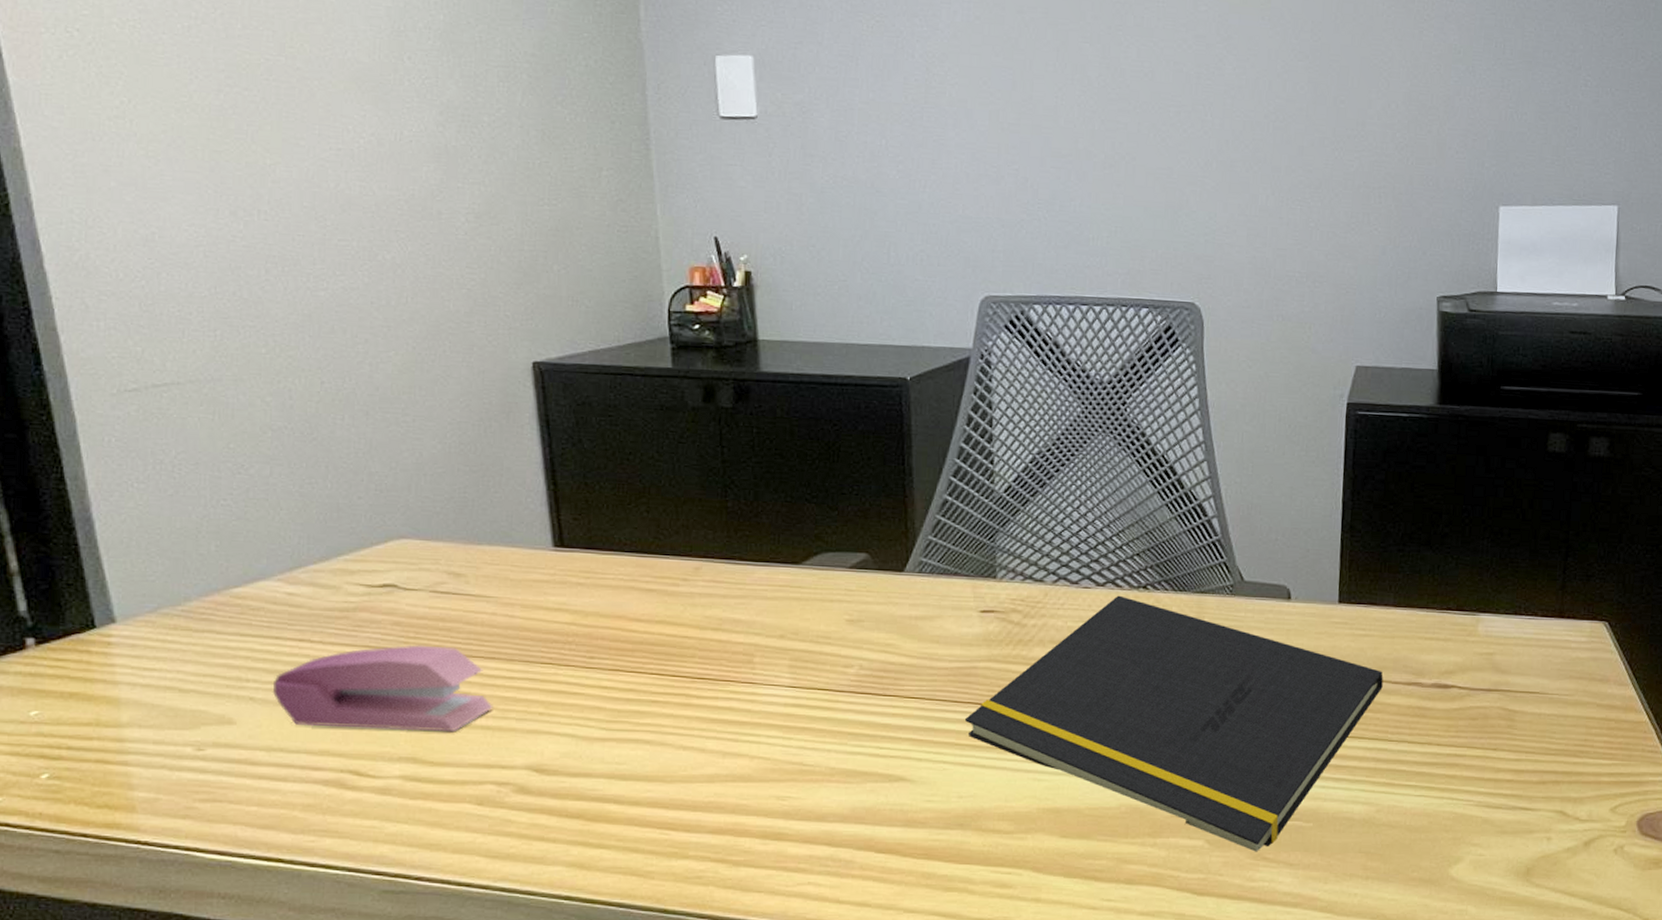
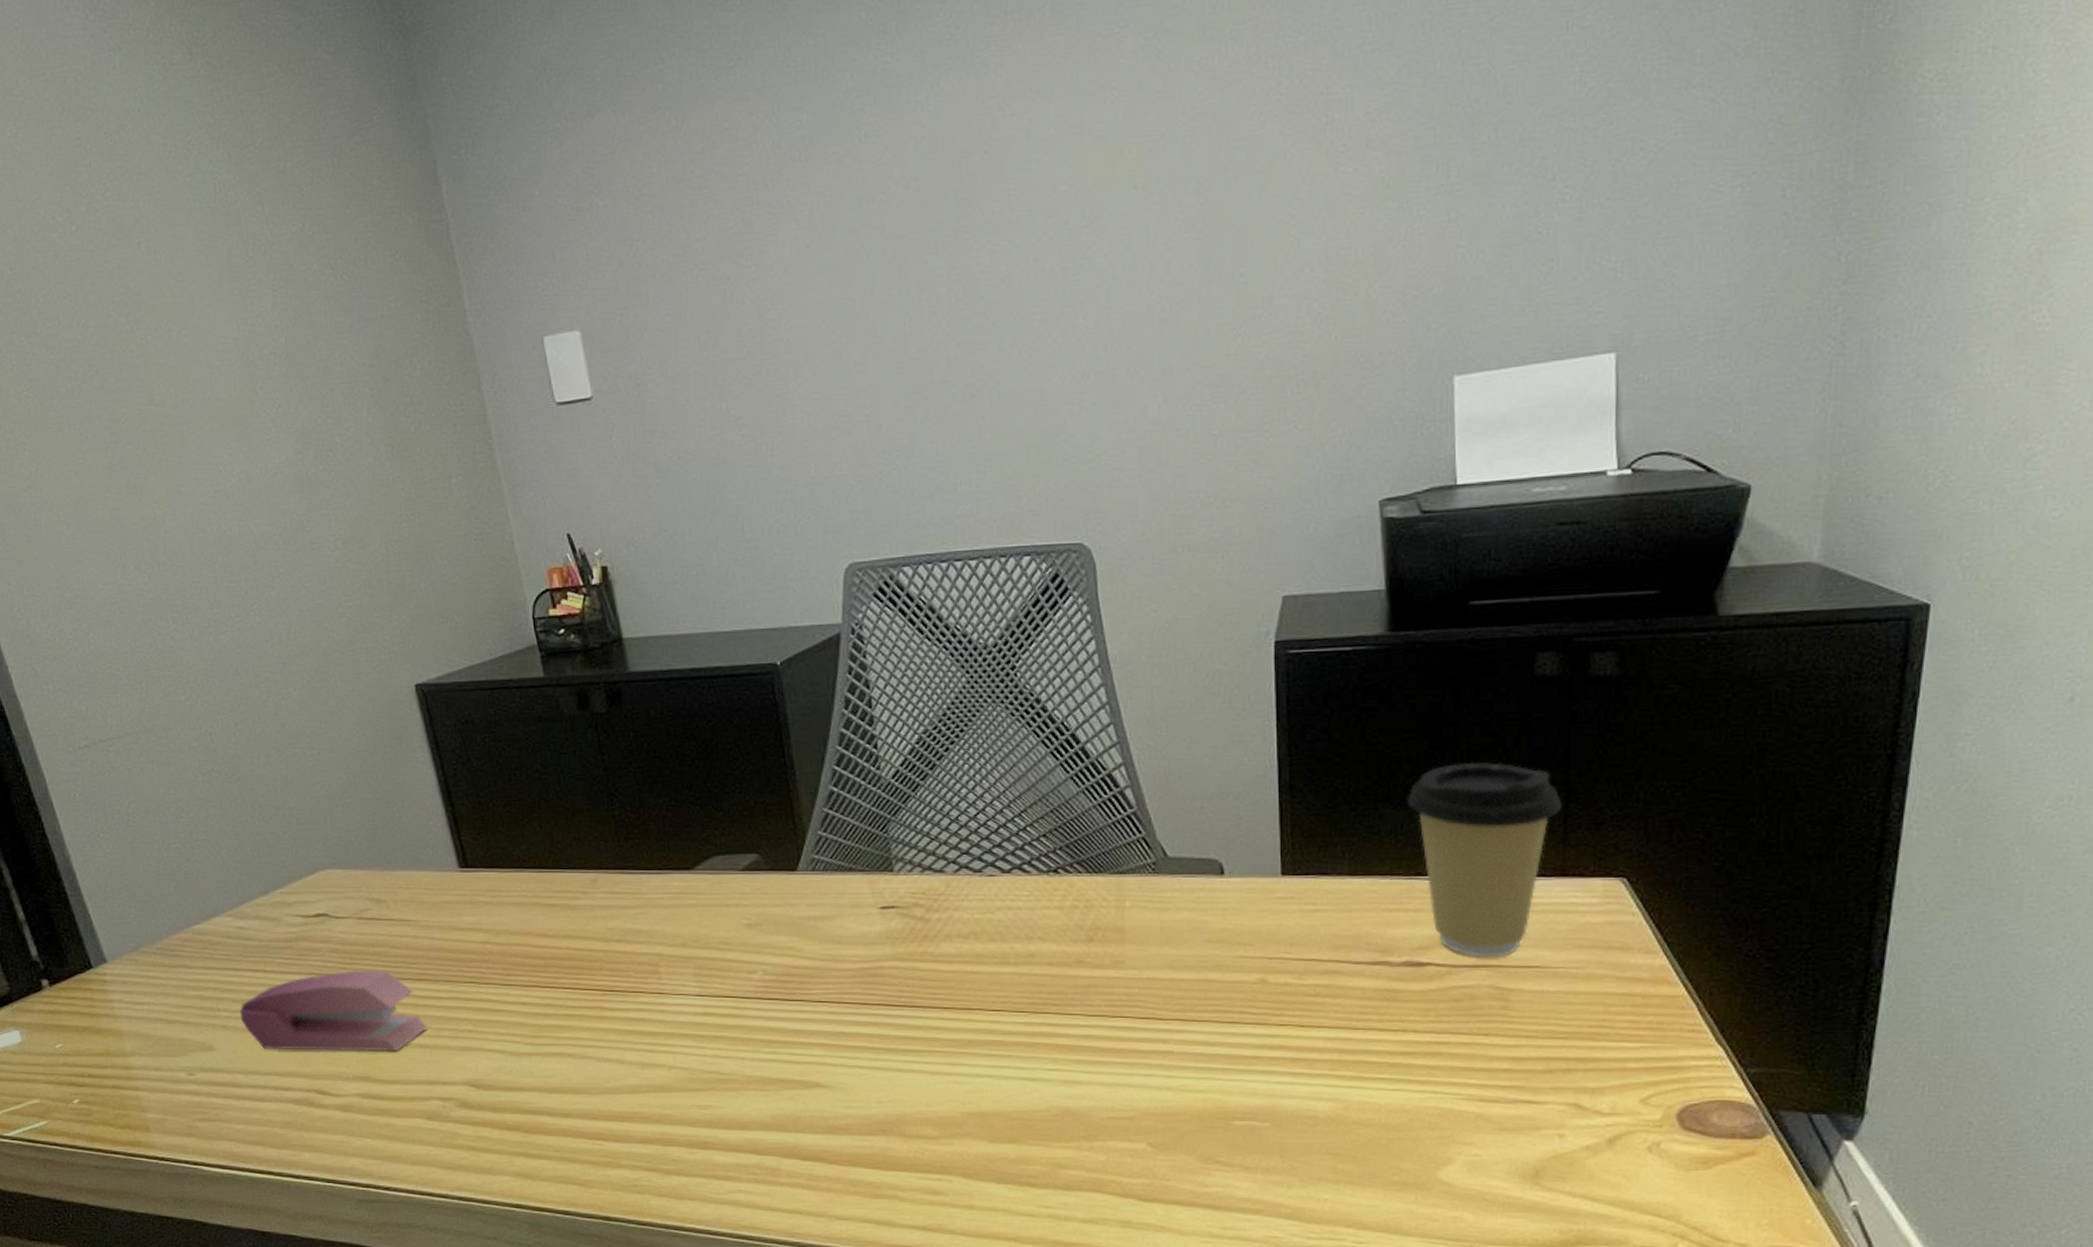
notepad: present [964,595,1383,852] -> none [875,882,1342,1155]
coffee cup: none [1443,517,1563,683] -> present [1406,761,1563,958]

